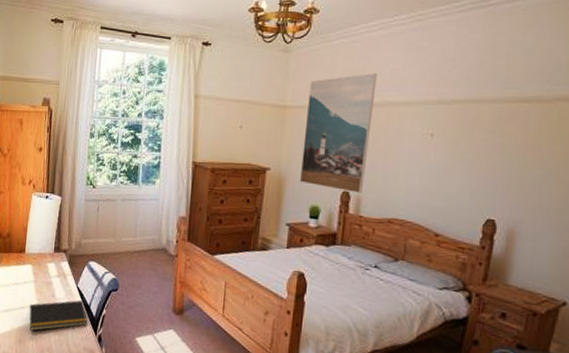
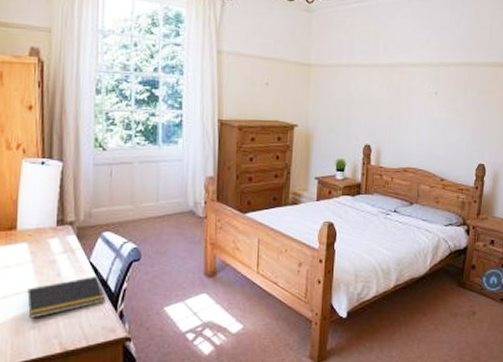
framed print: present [299,73,377,193] -> none [325,36,390,146]

